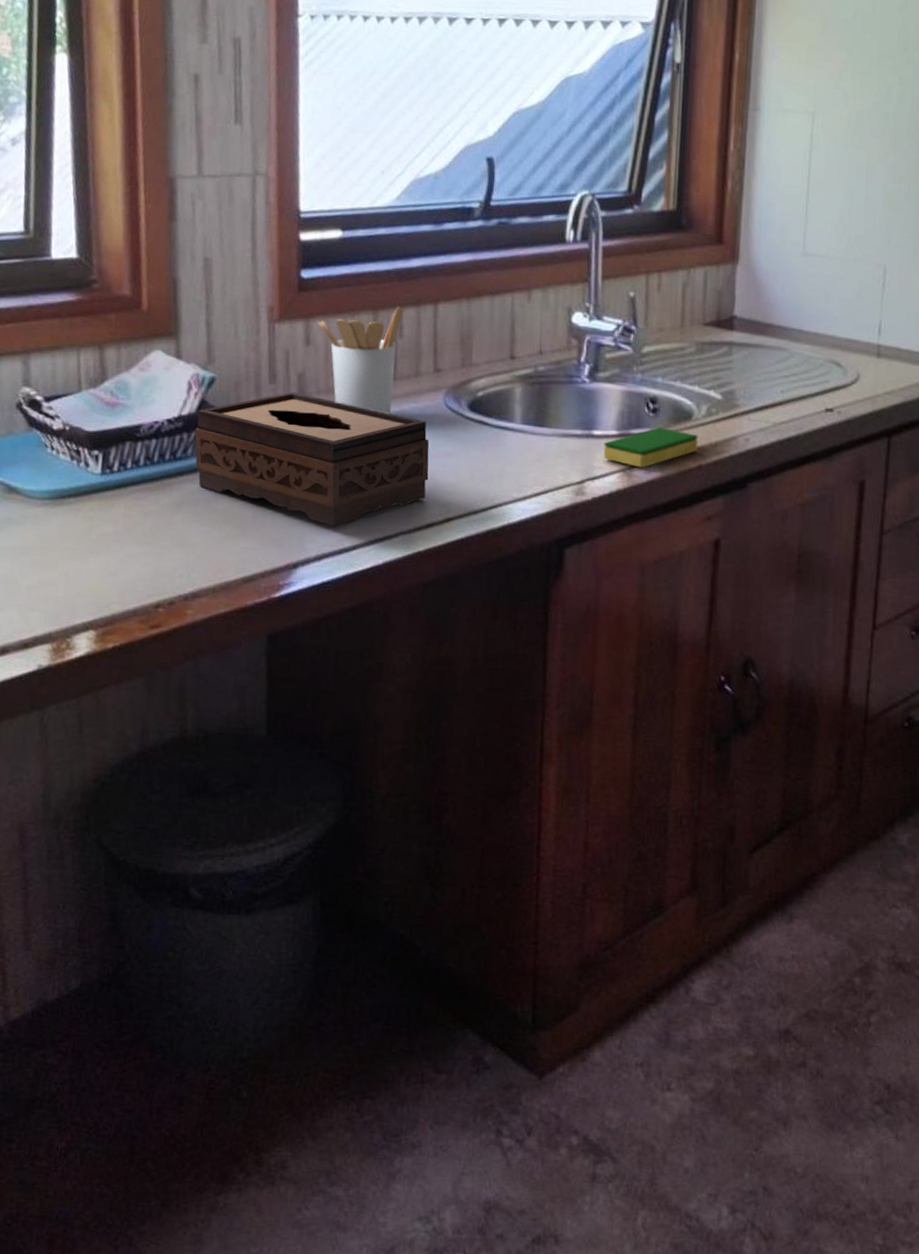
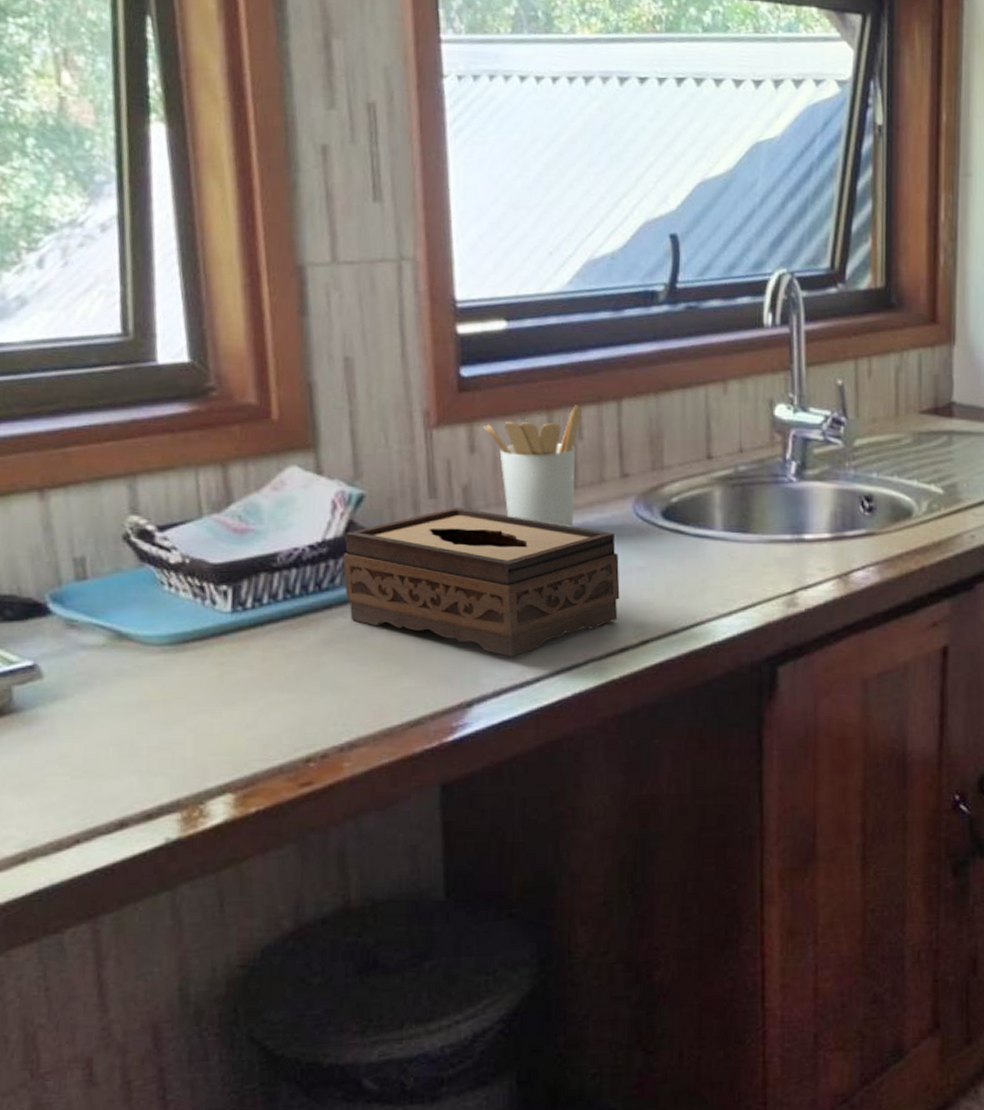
dish sponge: present [603,427,698,468] -> none [816,528,920,573]

